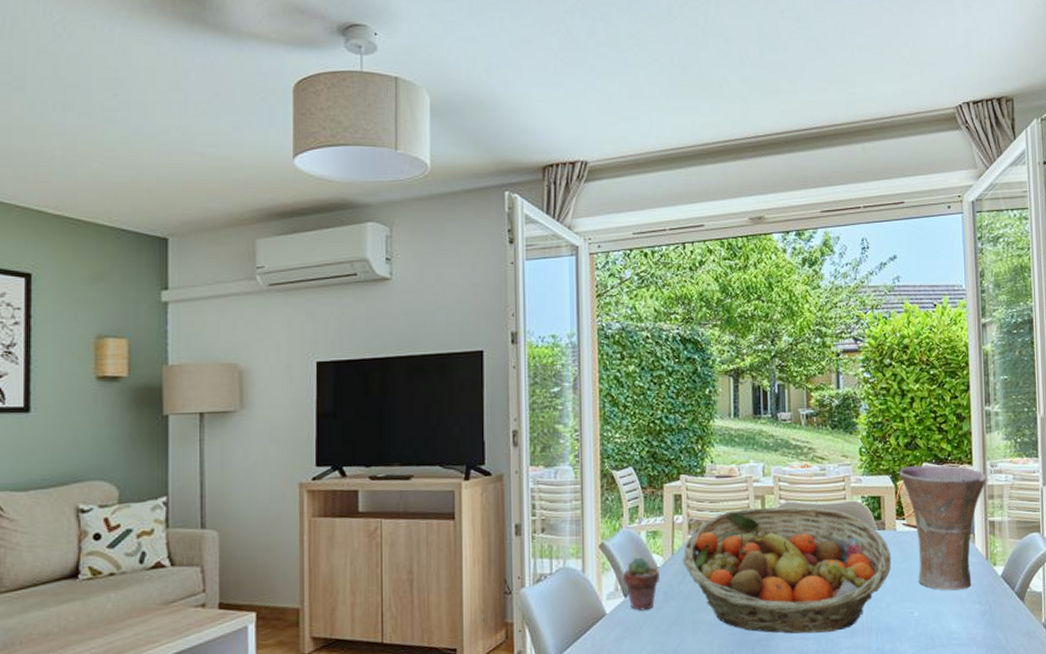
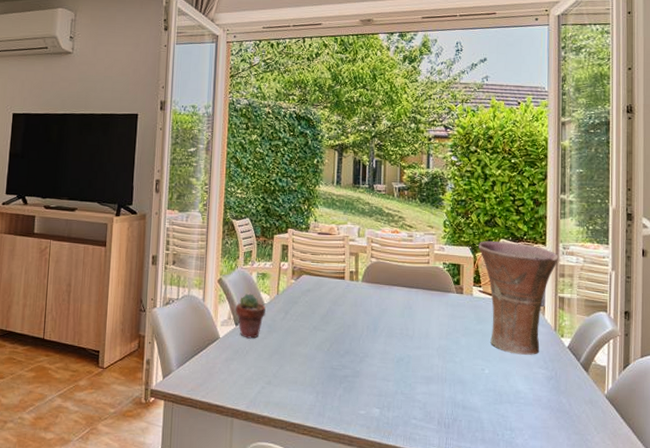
fruit basket: present [683,506,892,634] -> none [285,263,467,378]

